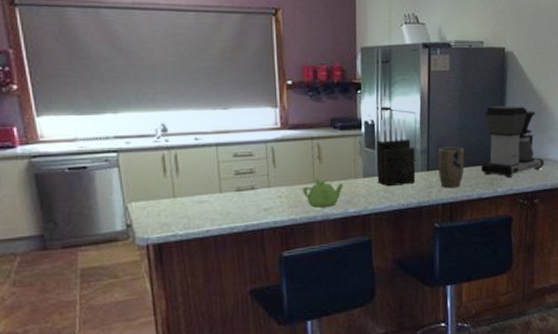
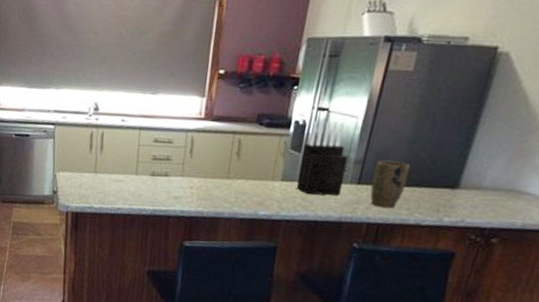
teapot: present [303,177,344,208] -> none [214,173,259,206]
coffee maker: present [480,106,544,177] -> none [426,118,524,207]

